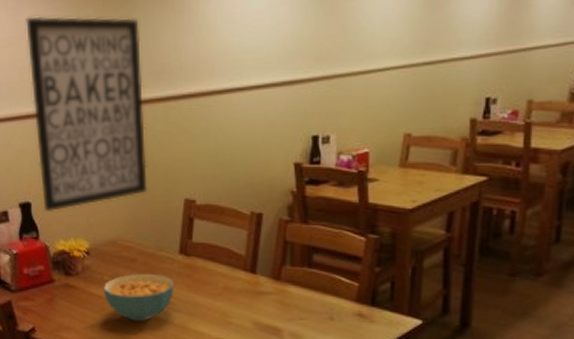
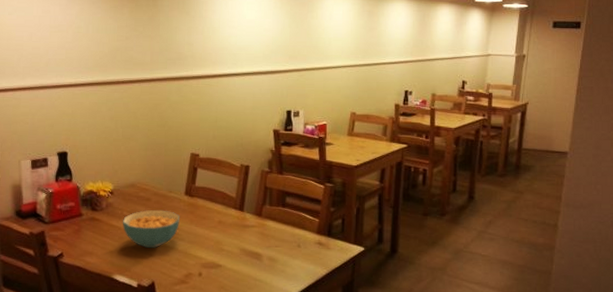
wall art: present [26,16,148,212] -> none [74,12,163,160]

